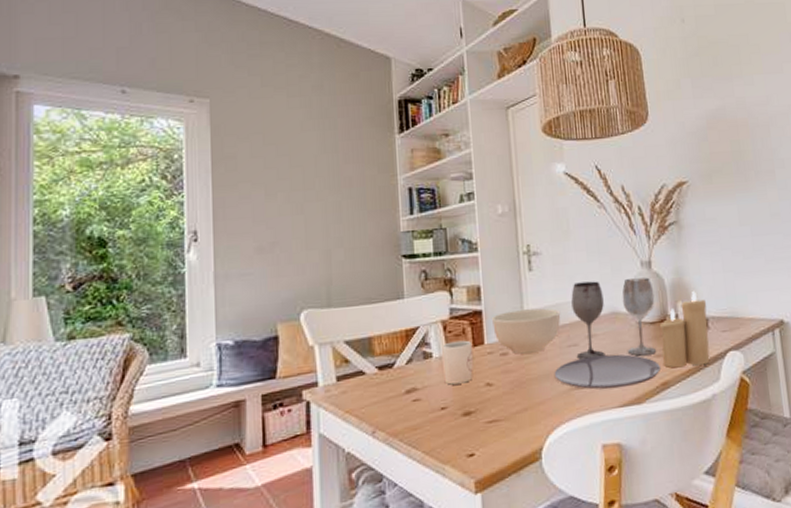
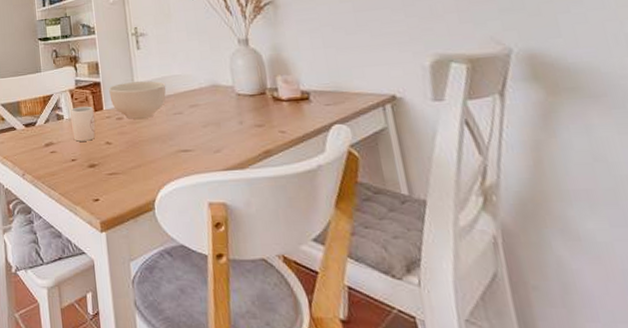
plate: present [554,354,660,390] -> none [162,122,262,154]
wineglass: present [571,277,656,360] -> none [174,54,257,126]
candle: present [660,290,710,369] -> none [259,65,314,138]

